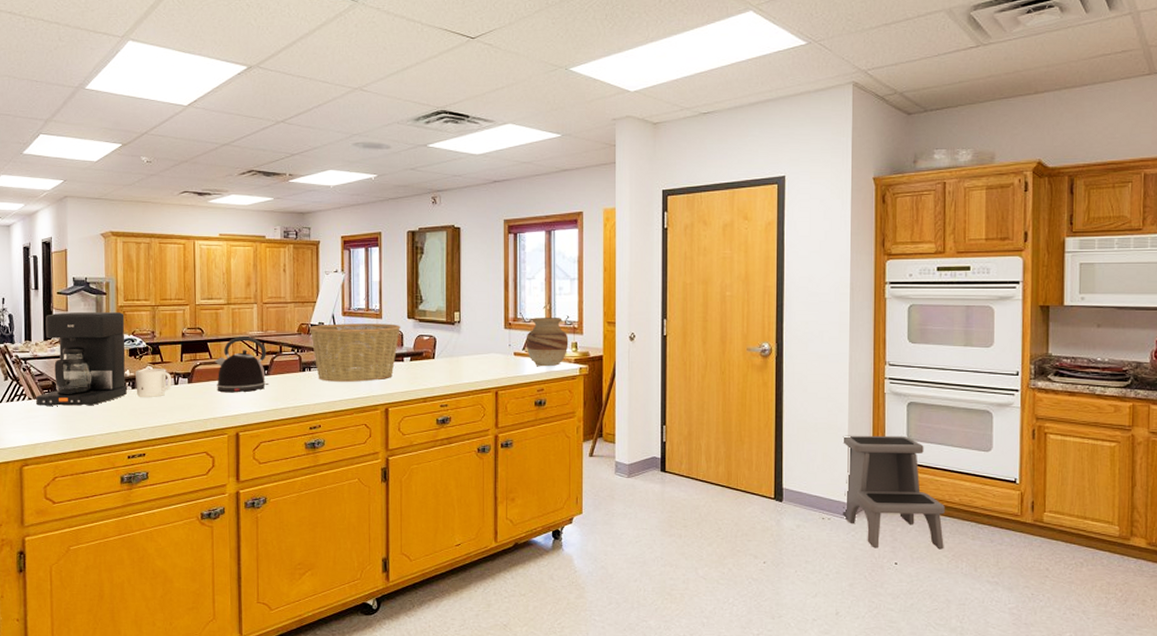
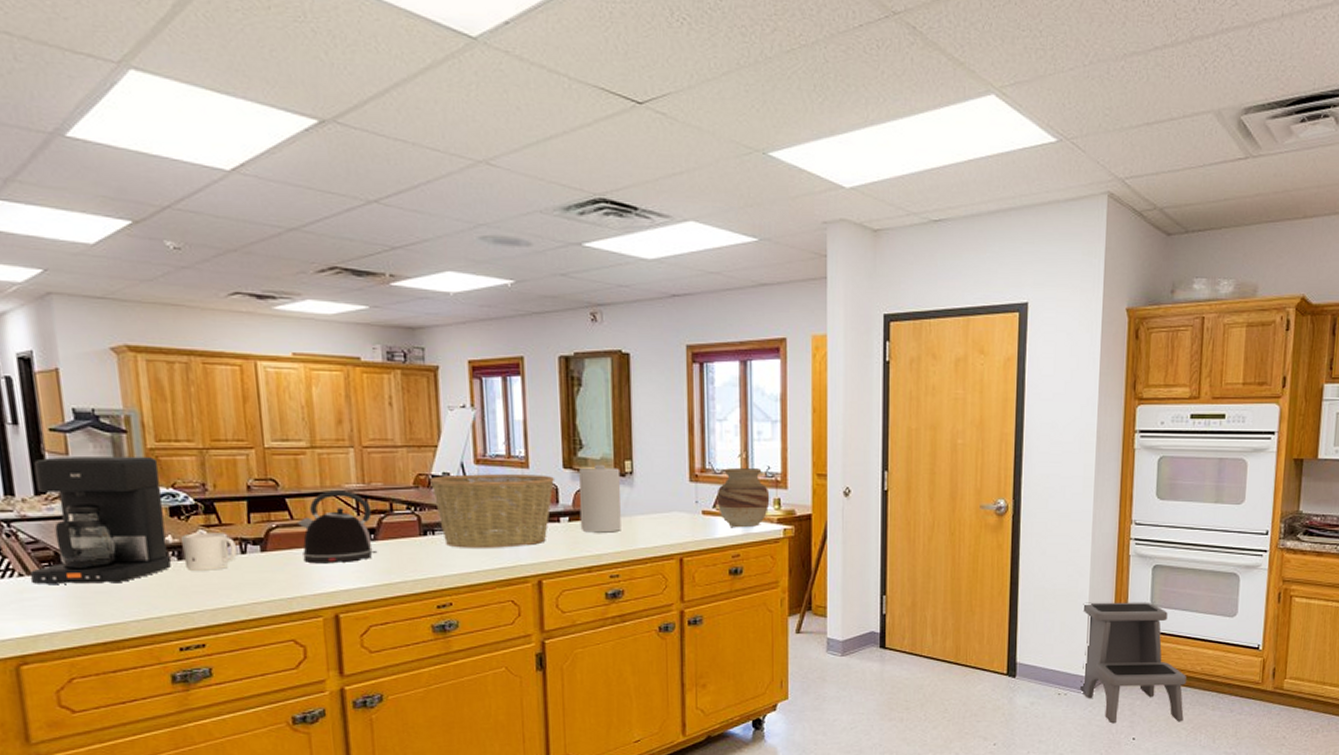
paper towel holder: none [419,315,451,370] -> present [579,464,621,533]

